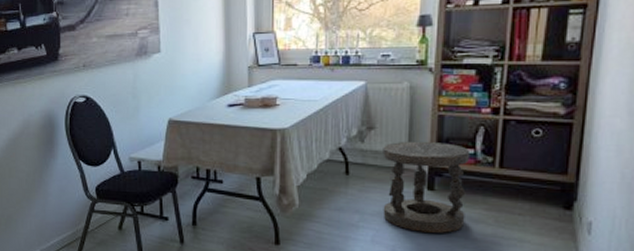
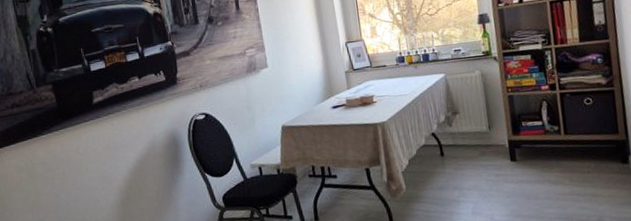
stool: present [383,141,471,233] -> none [468,118,546,199]

